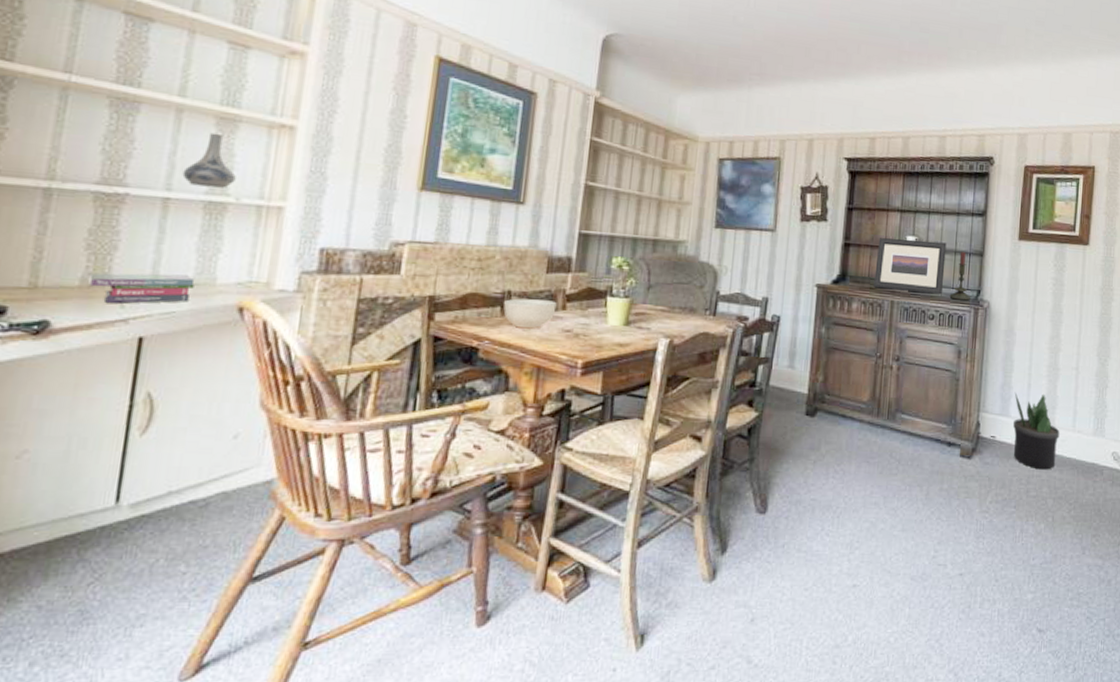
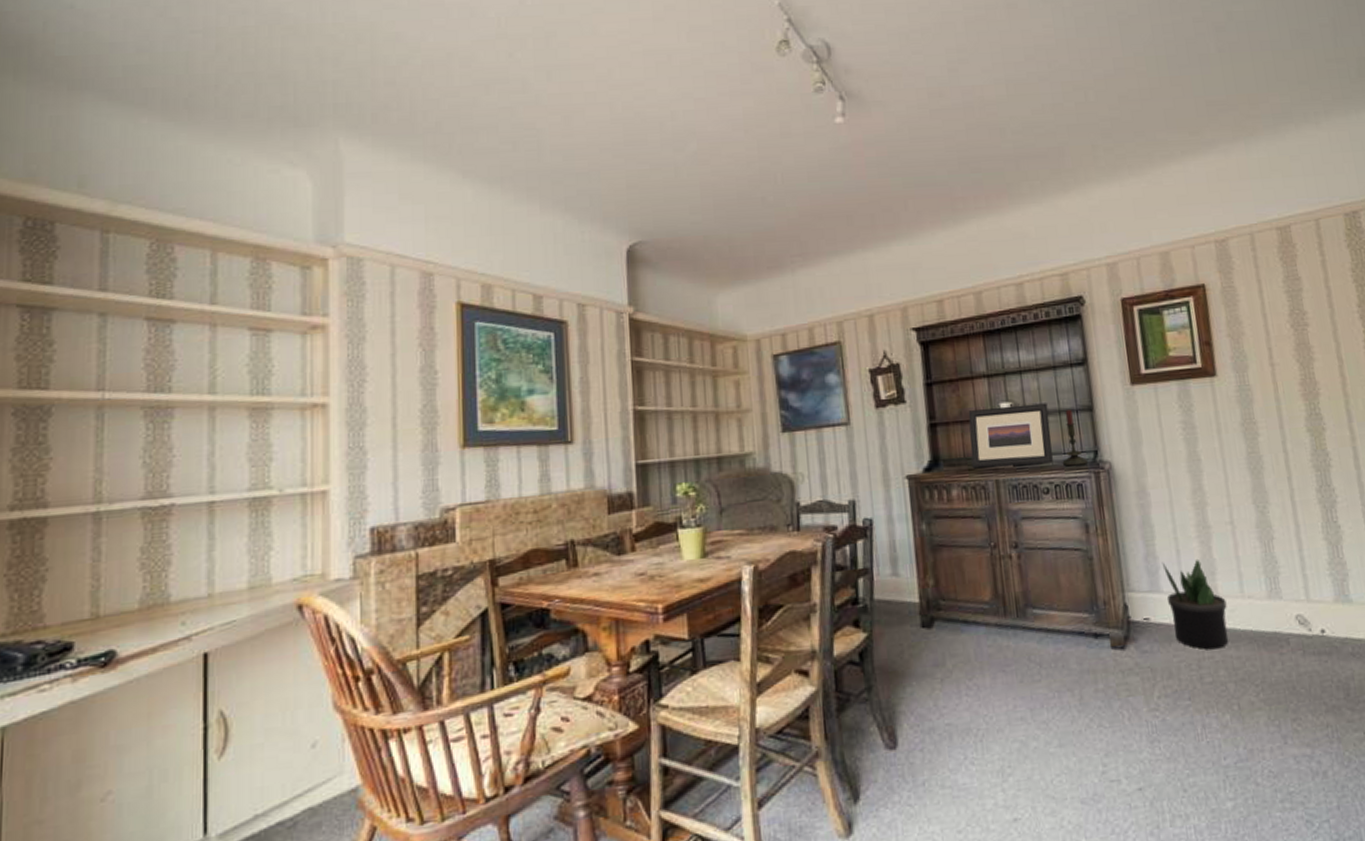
books: present [87,273,195,304] -> none [146,578,251,623]
decorative vase: present [182,132,236,188] -> none [223,425,276,484]
bowl: present [503,298,557,329] -> none [567,543,625,580]

